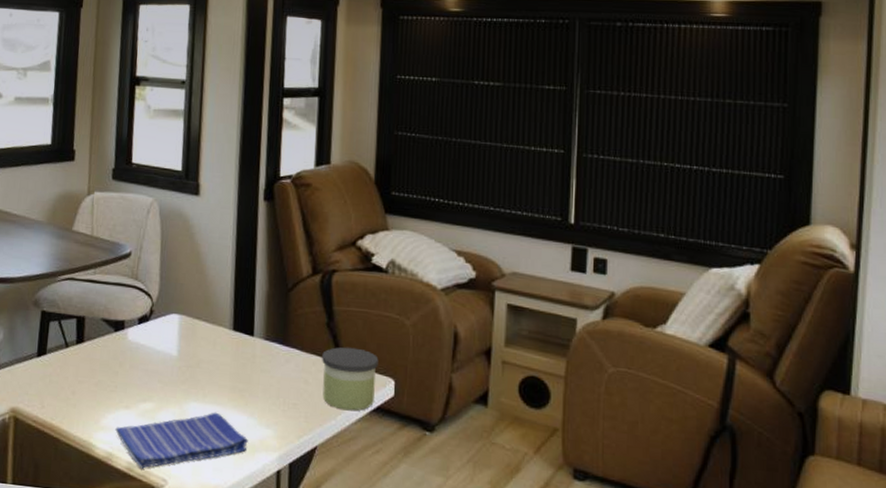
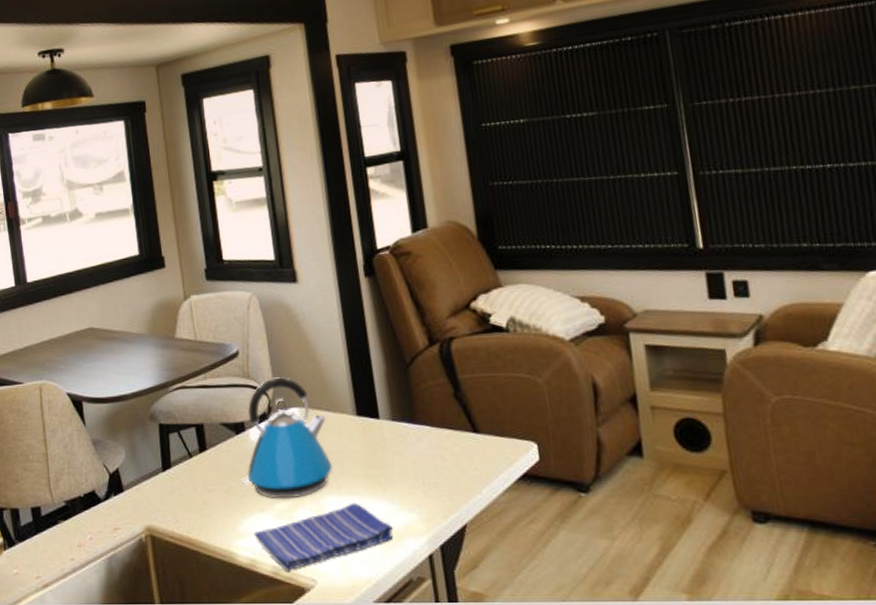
kettle: none [112,282,205,400] -> present [241,377,332,499]
candle: present [322,347,379,411] -> none [455,415,519,483]

